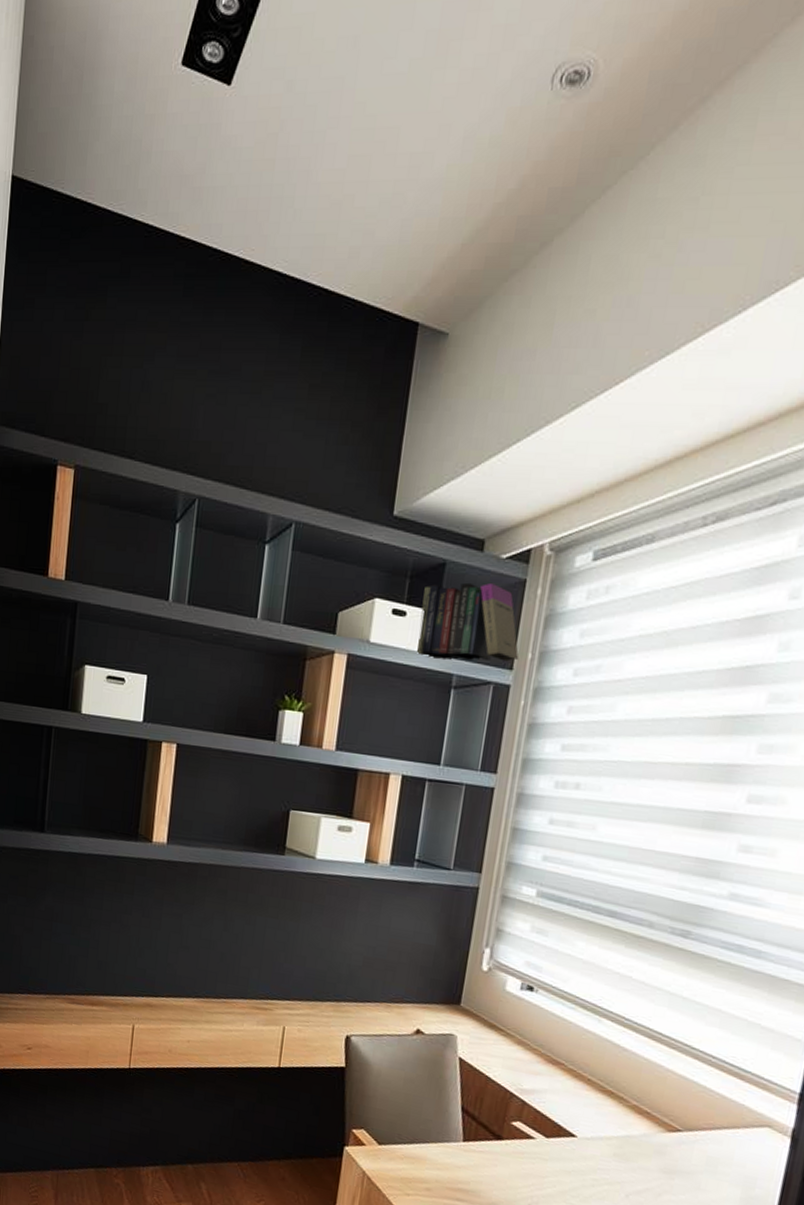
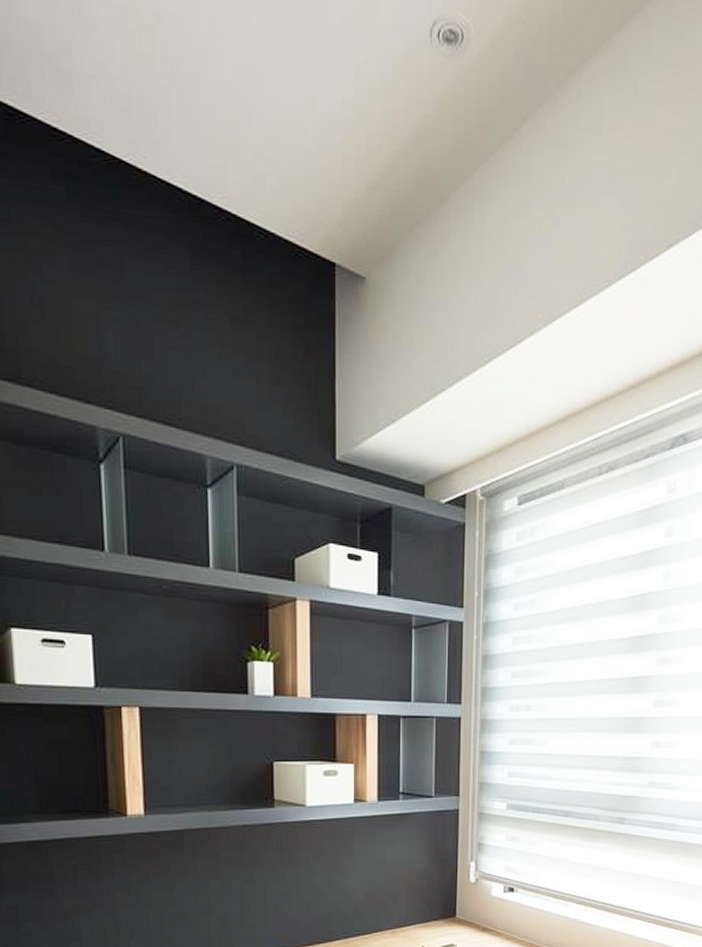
books: present [417,582,519,662] -> none [375,526,468,602]

